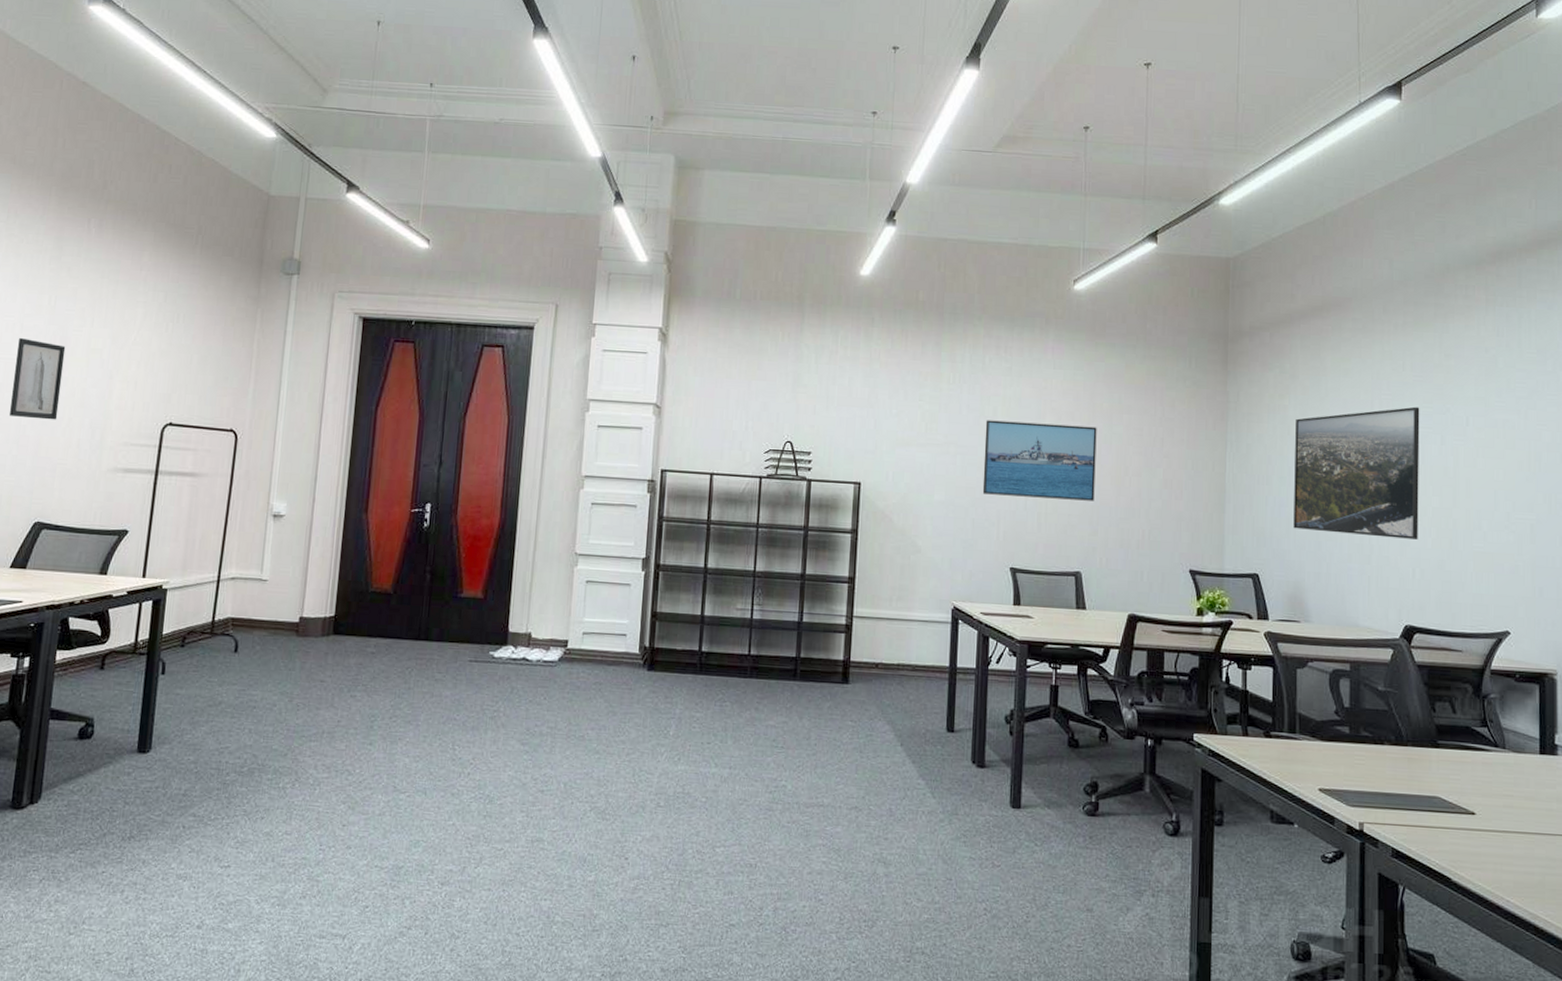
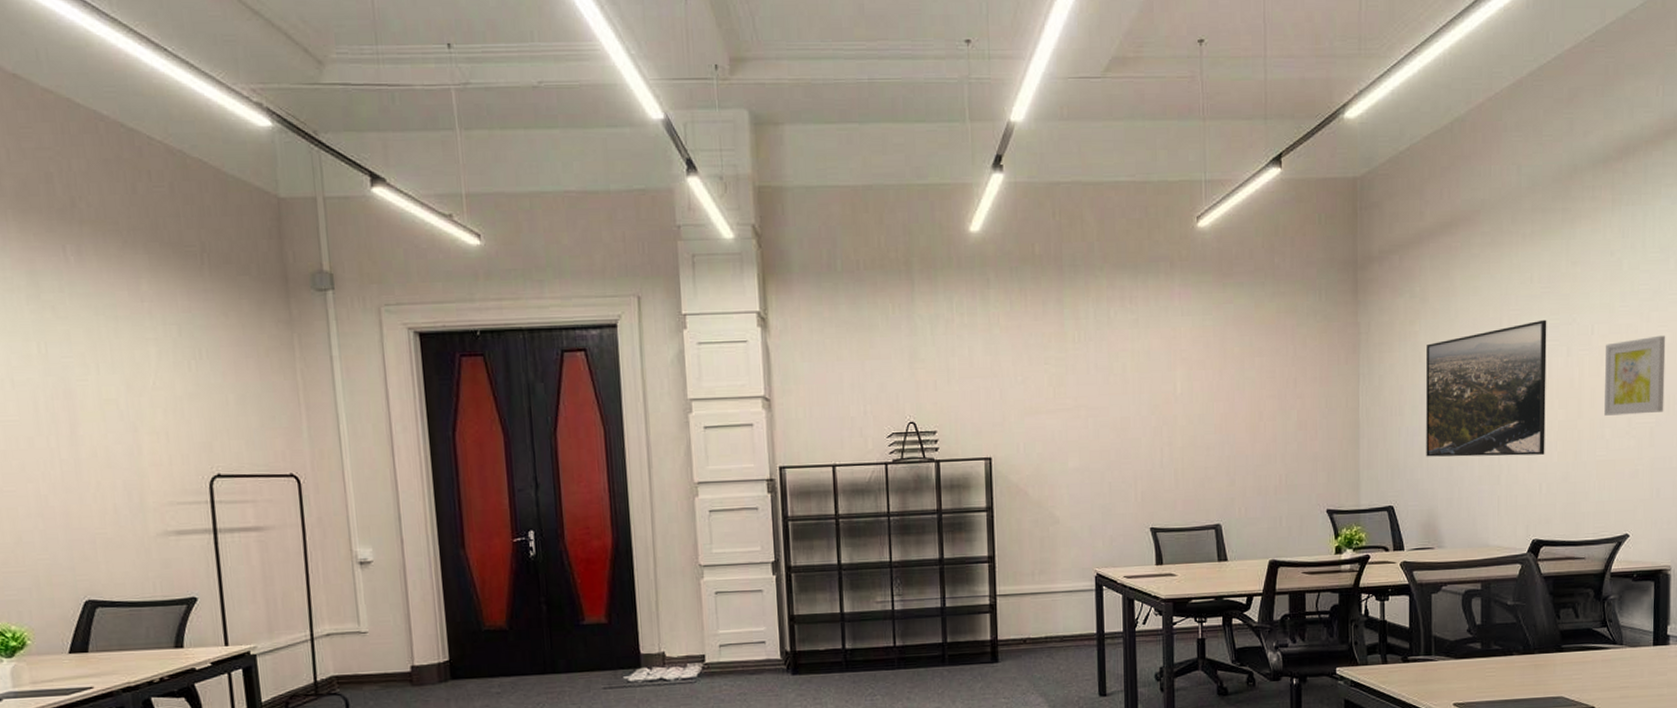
wall art: present [9,337,66,420] -> none [13,394,83,487]
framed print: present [982,420,1097,501] -> none [1115,373,1230,456]
wall art: none [1481,433,1545,510] -> present [1604,335,1666,416]

